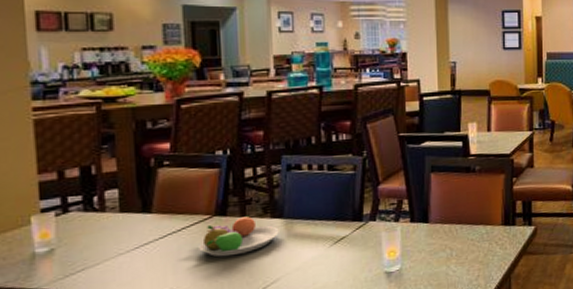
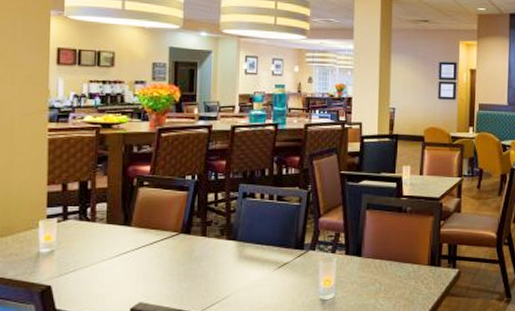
fruit bowl: present [199,215,279,257] -> none [166,235,232,271]

